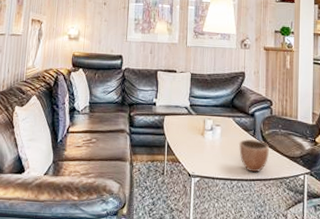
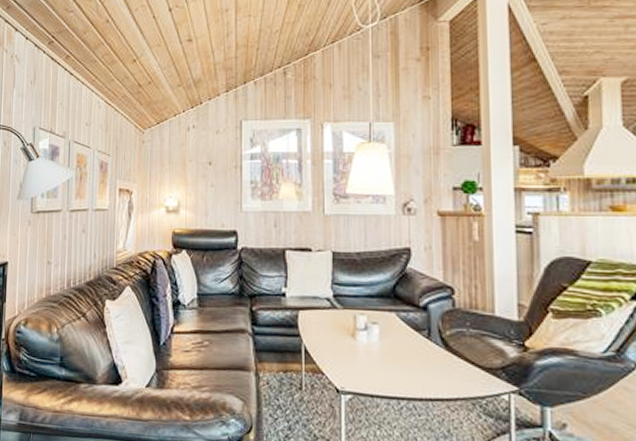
decorative bowl: present [238,138,269,173] -> none [406,341,453,390]

